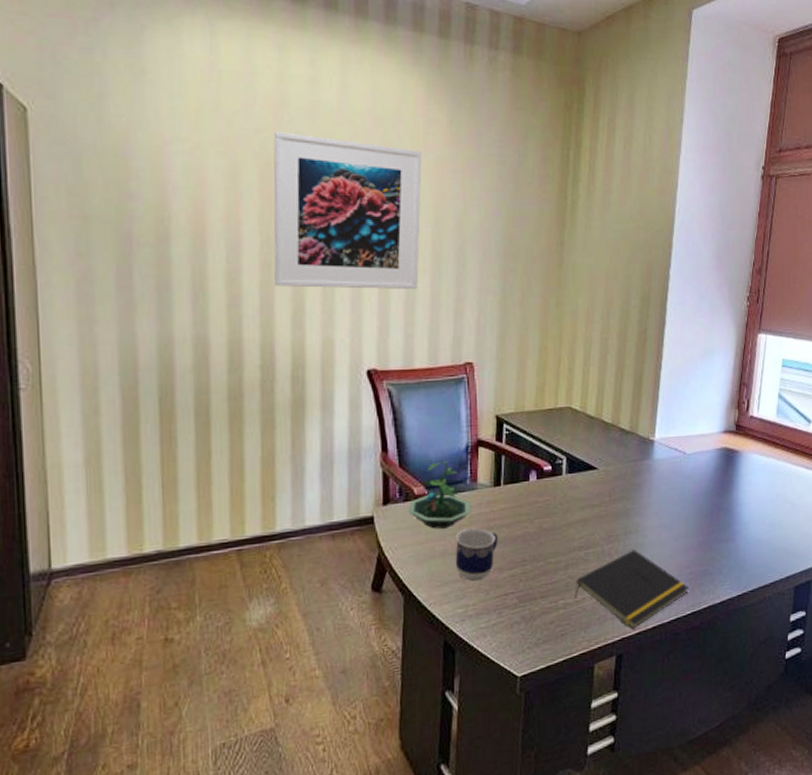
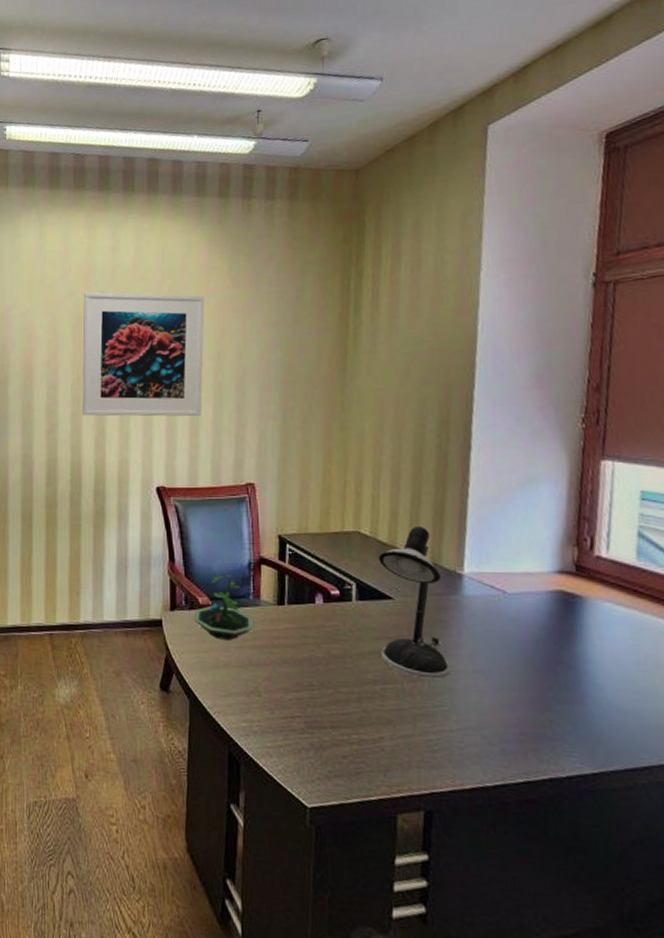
cup: present [455,528,498,582] -> none [239,644,283,698]
notepad: present [574,549,689,629] -> none [370,693,519,785]
desk lamp: none [585,398,641,539] -> present [378,525,450,679]

